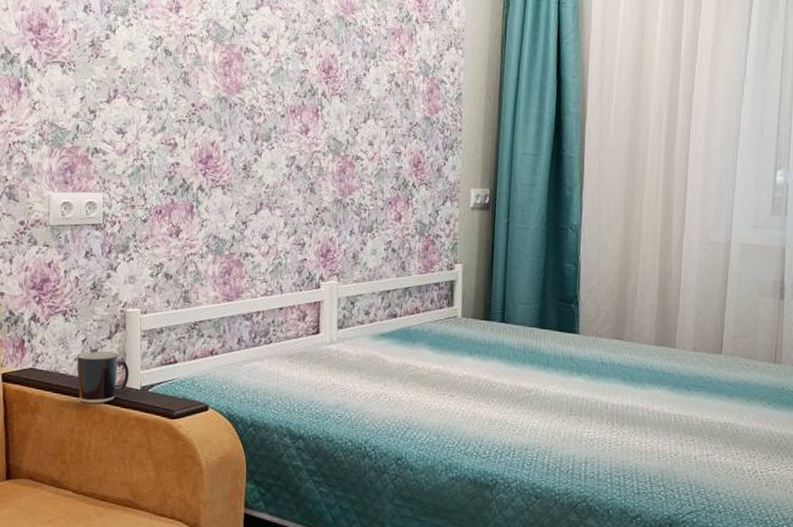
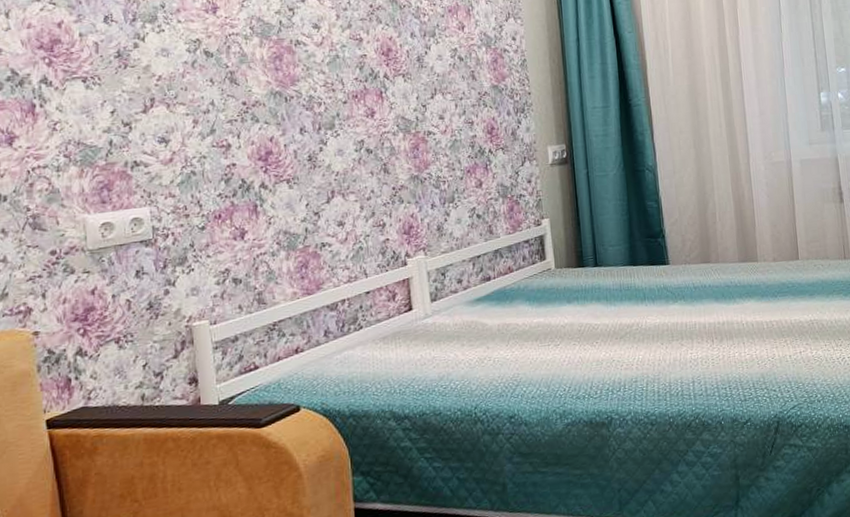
mug: present [76,351,129,404] -> none [137,371,203,432]

